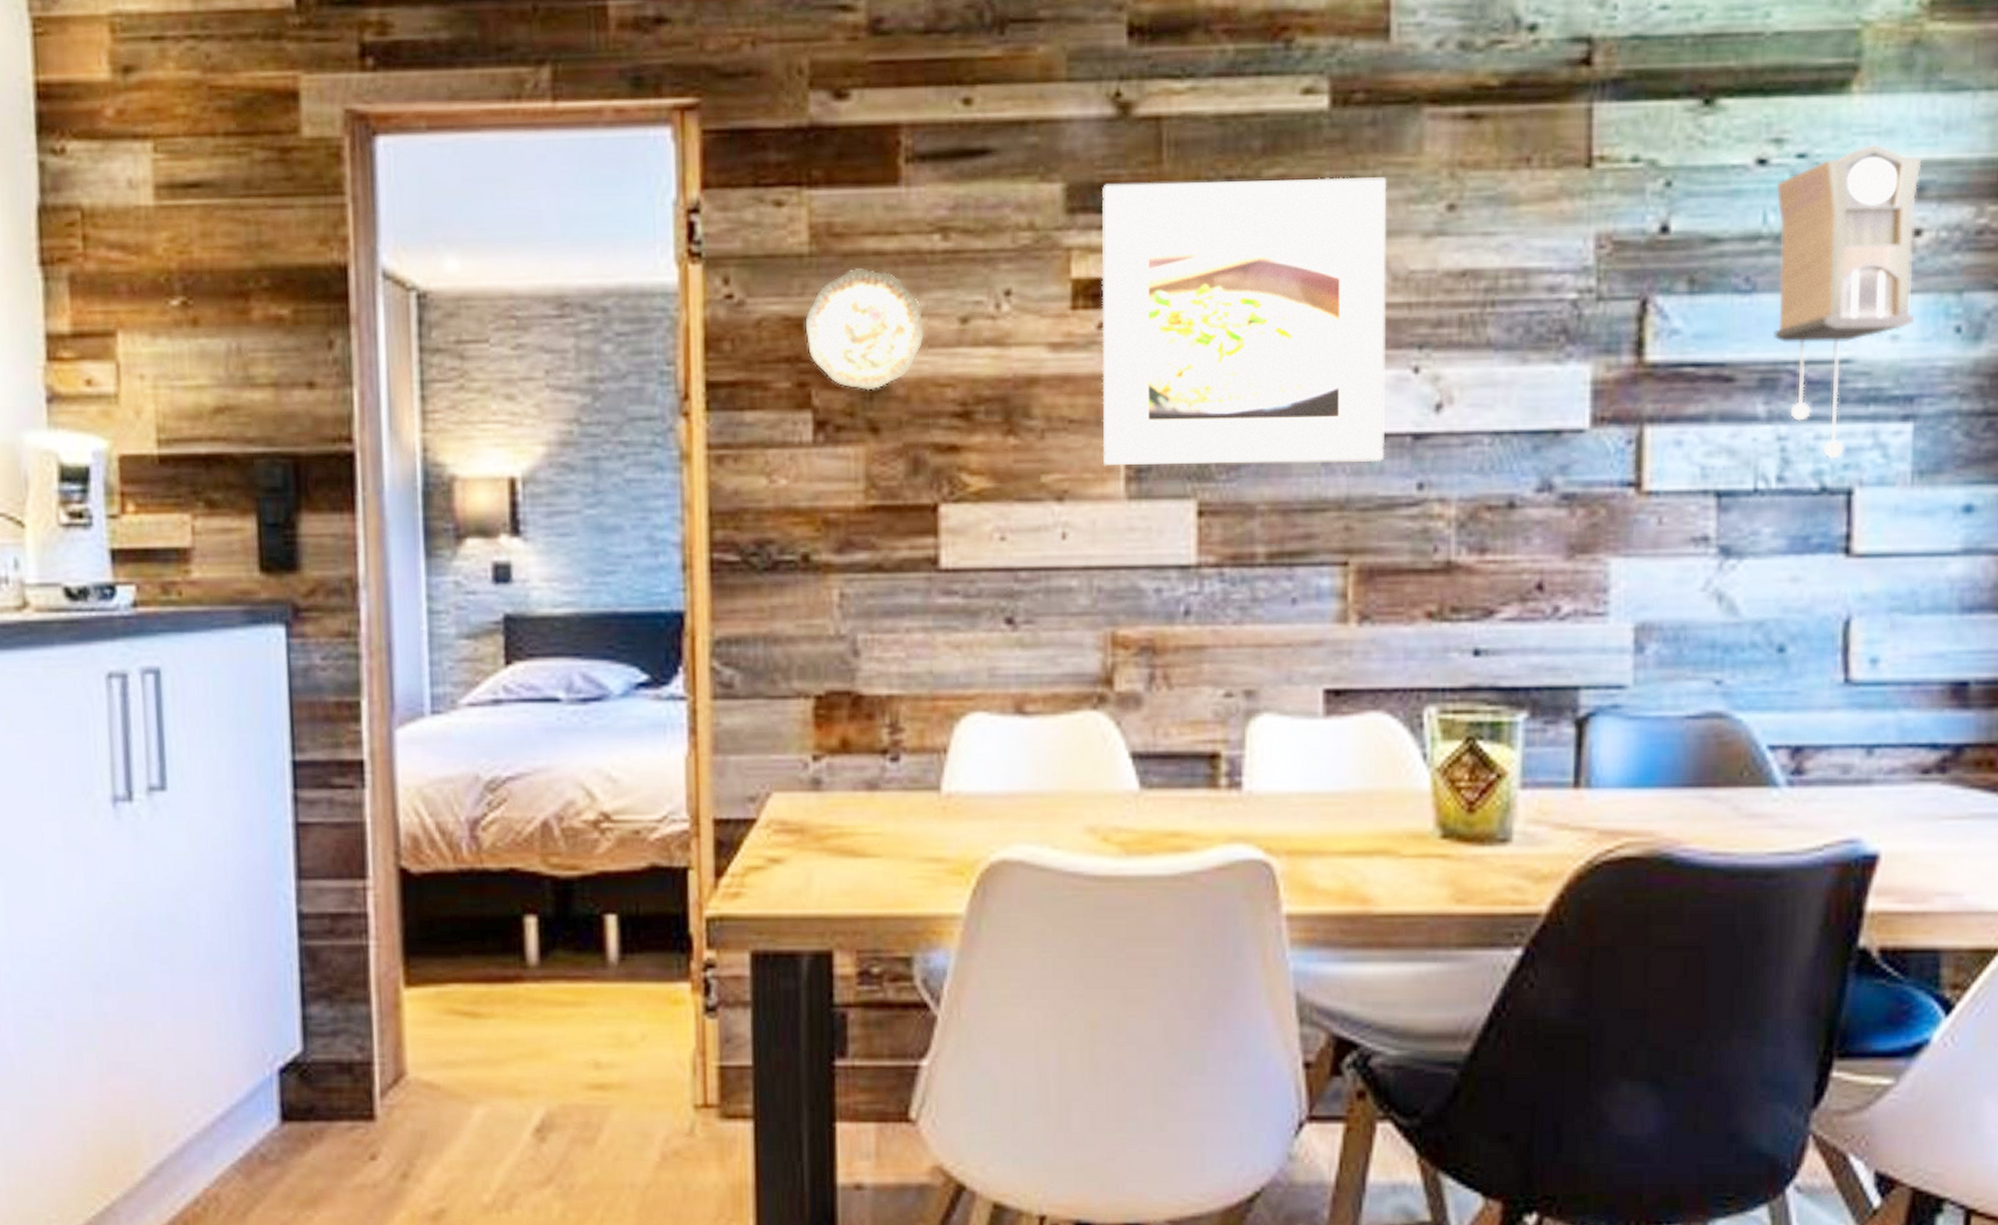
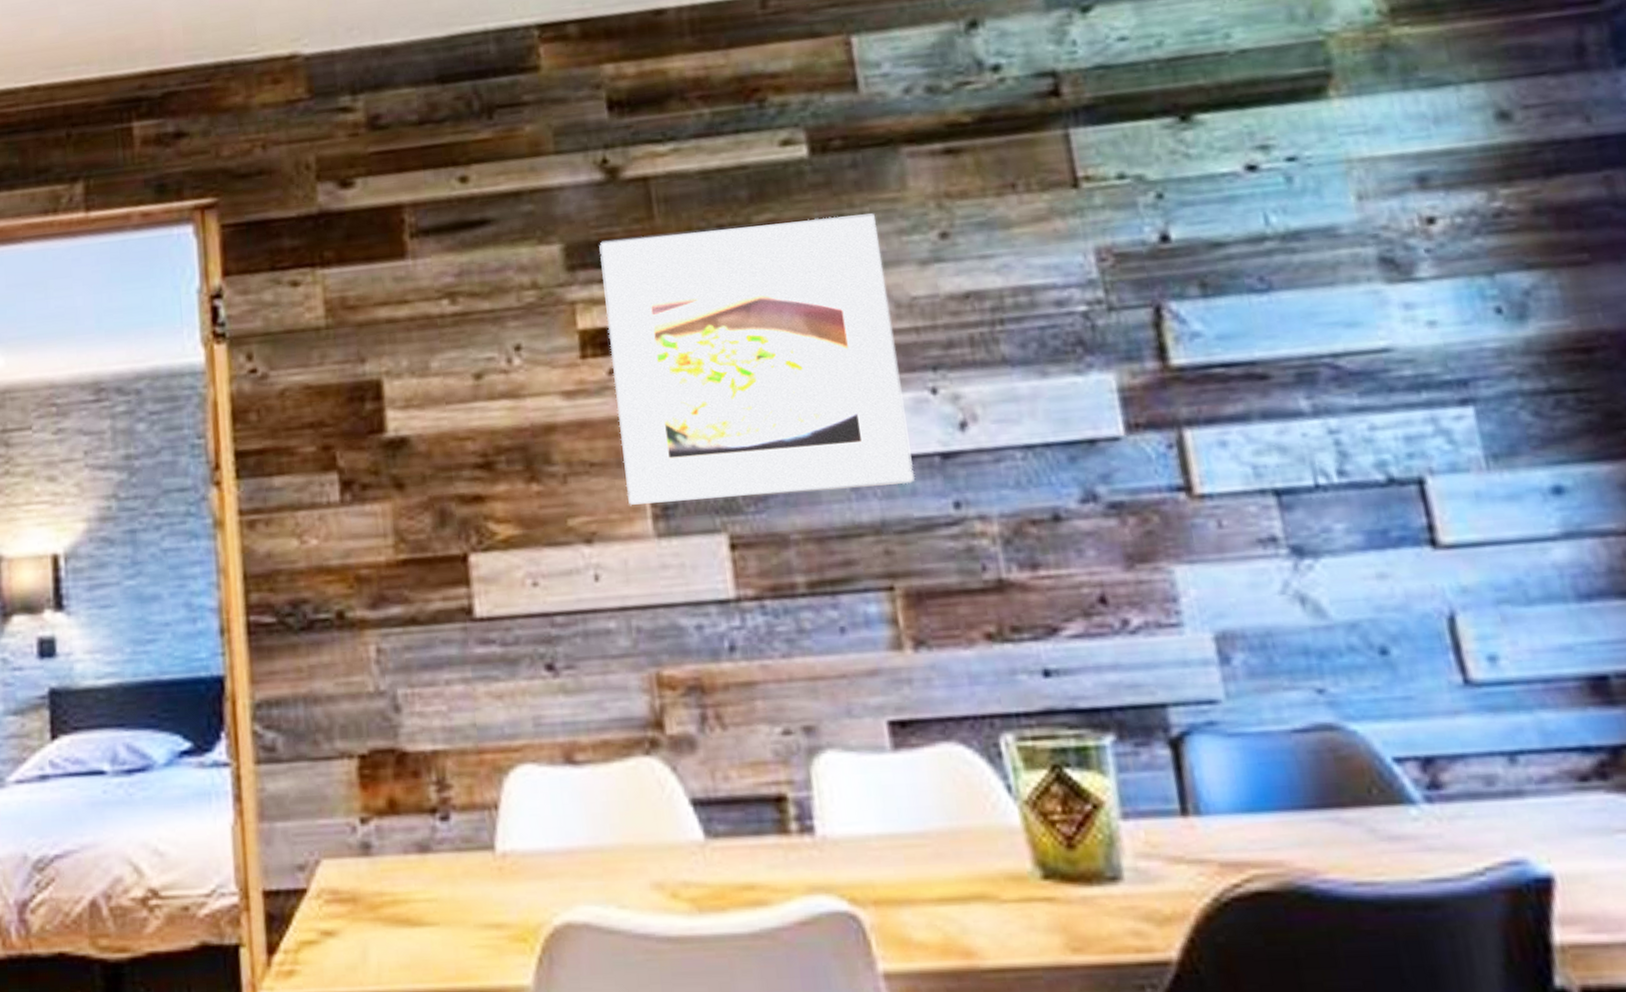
decorative plate: present [805,268,924,391] -> none [326,336,441,449]
pendulum clock: present [1774,143,1922,458] -> none [1271,141,1448,448]

